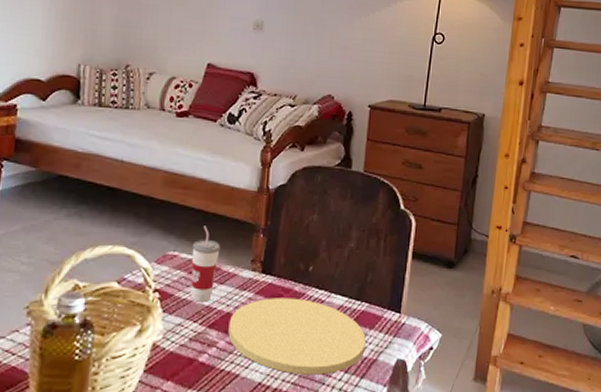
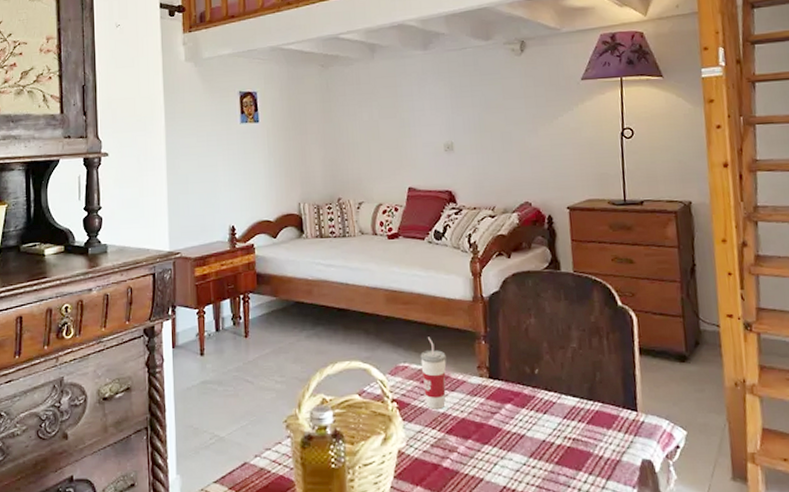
plate: present [228,298,366,375] -> none [465,401,606,478]

